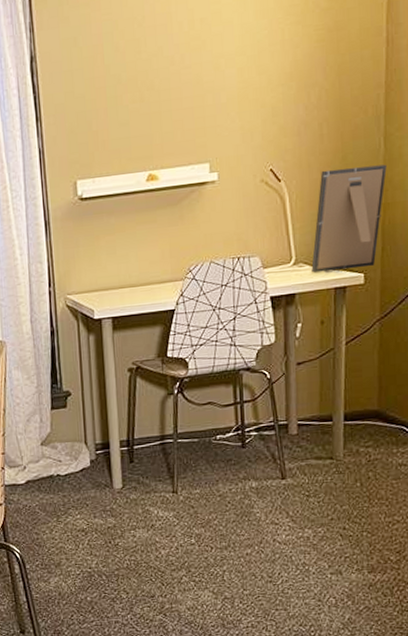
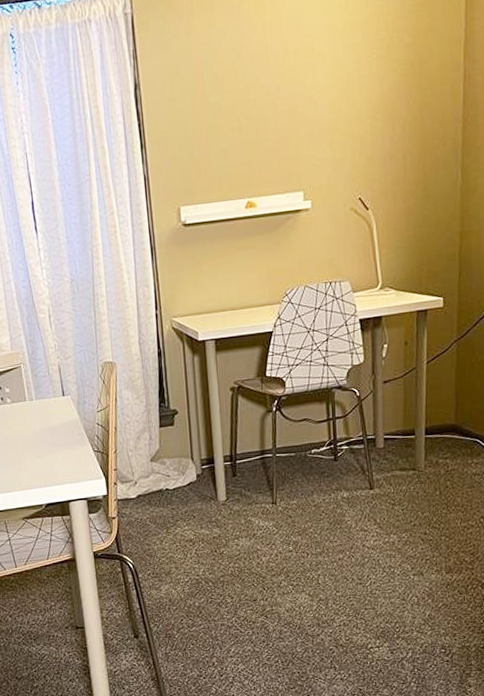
picture frame: present [311,164,387,273] -> none [396,194,464,297]

